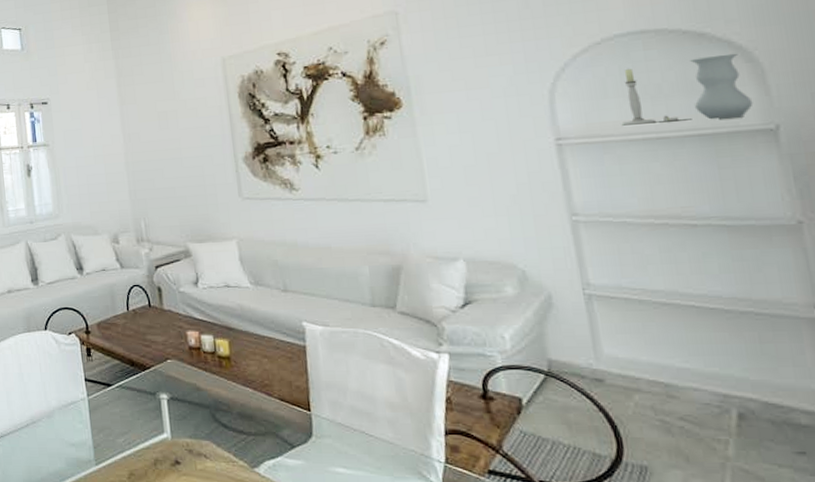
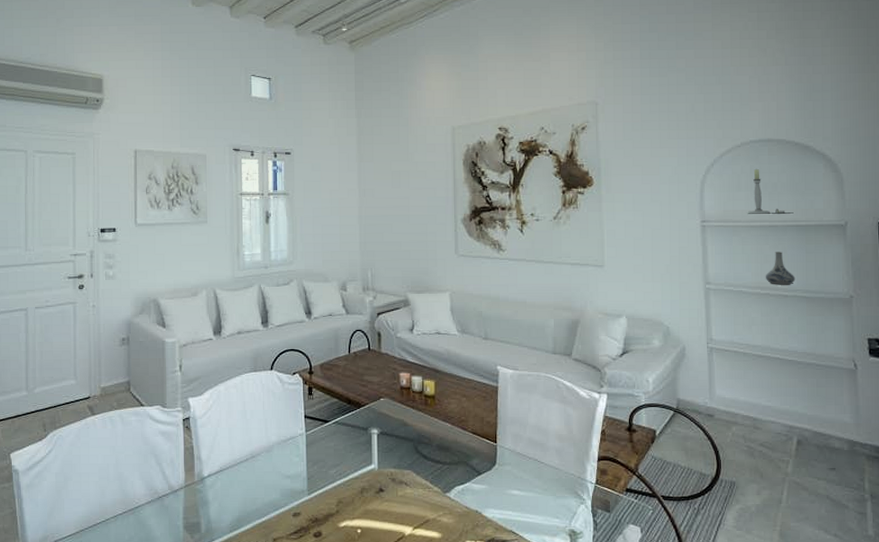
decorative vase: none [658,169,707,213] -> present [765,252,796,286]
vase: present [690,53,753,120] -> none [797,164,833,214]

